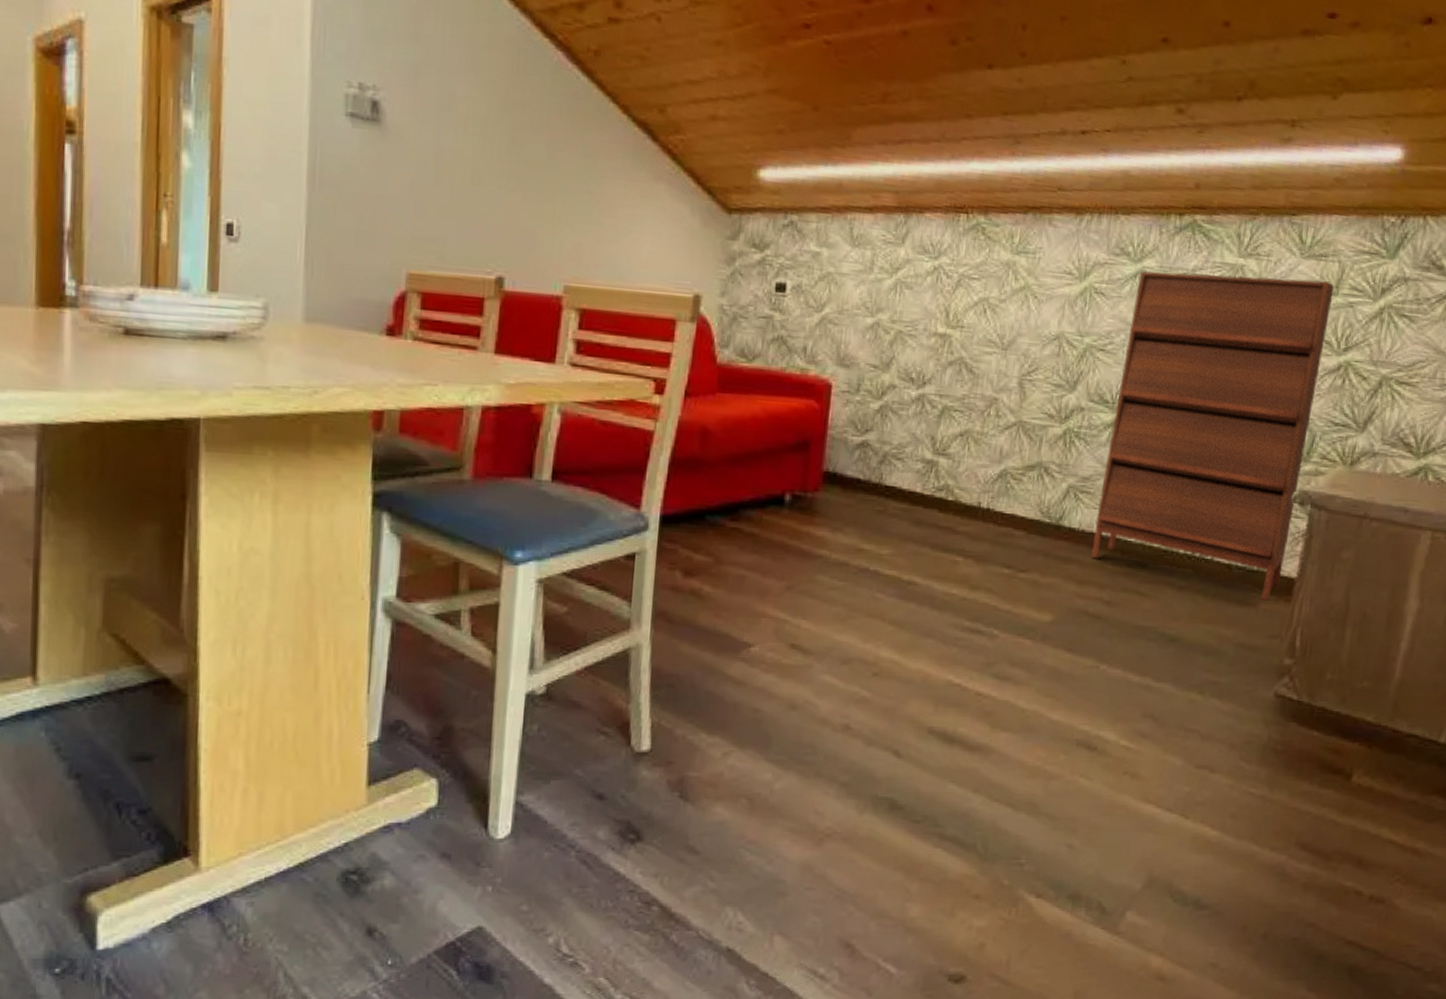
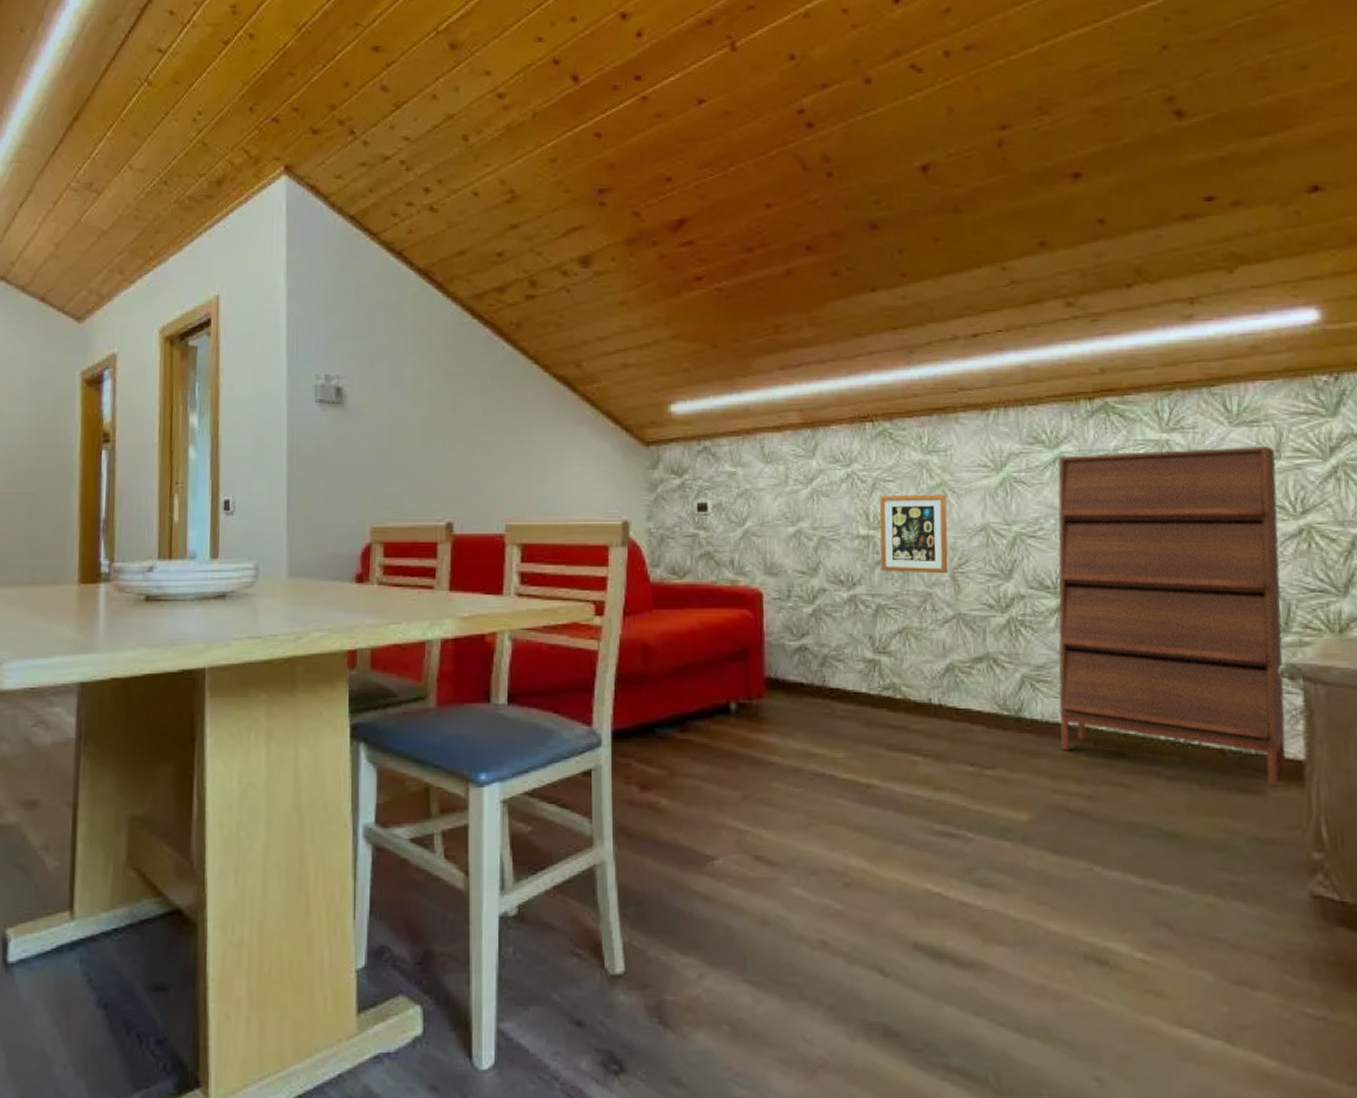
picture frame: none [952,293,1028,380] -> present [879,494,948,574]

